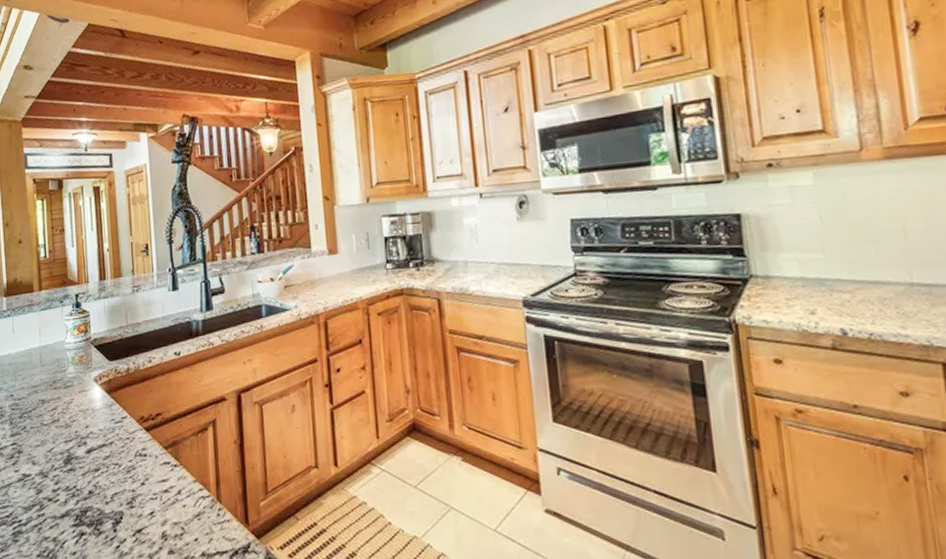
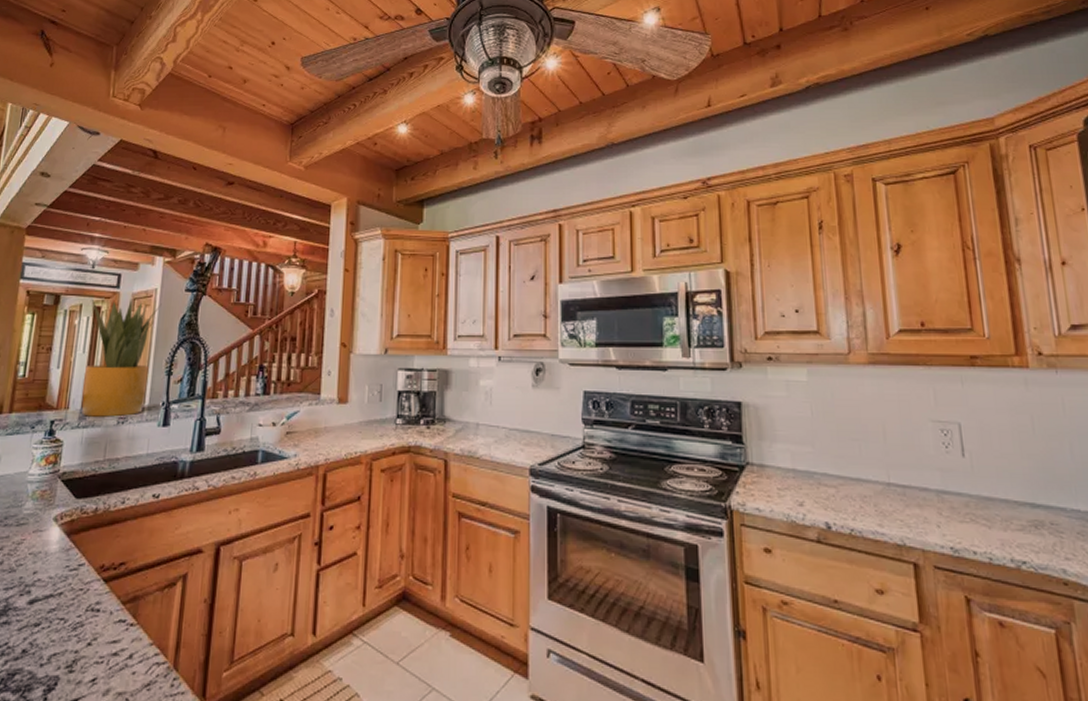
planter: none [90,176,153,288] -> present [82,298,162,417]

